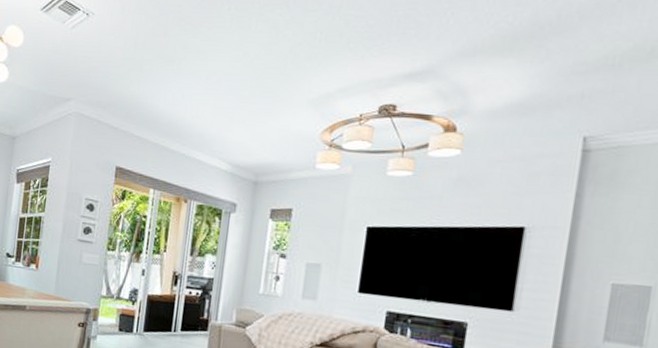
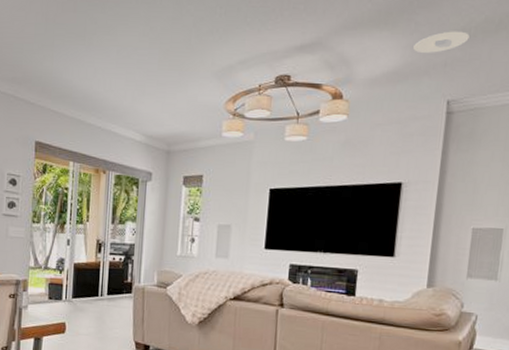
recessed light: none [543,59,613,84] -> present [413,31,470,53]

